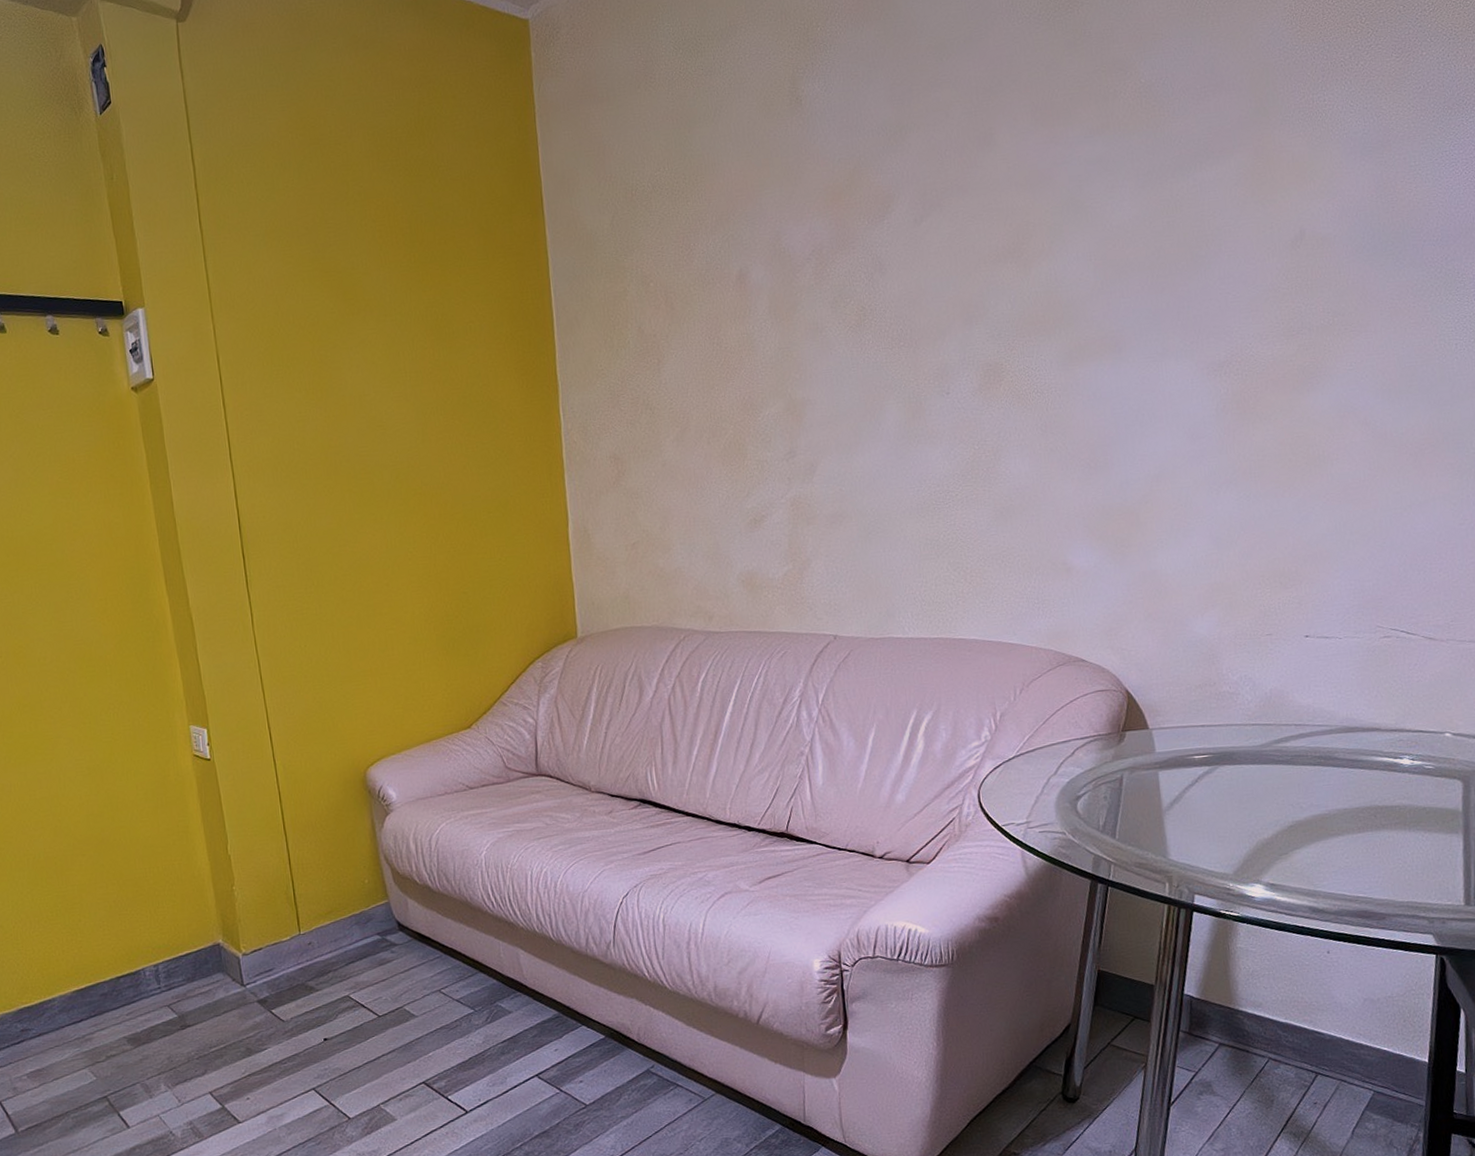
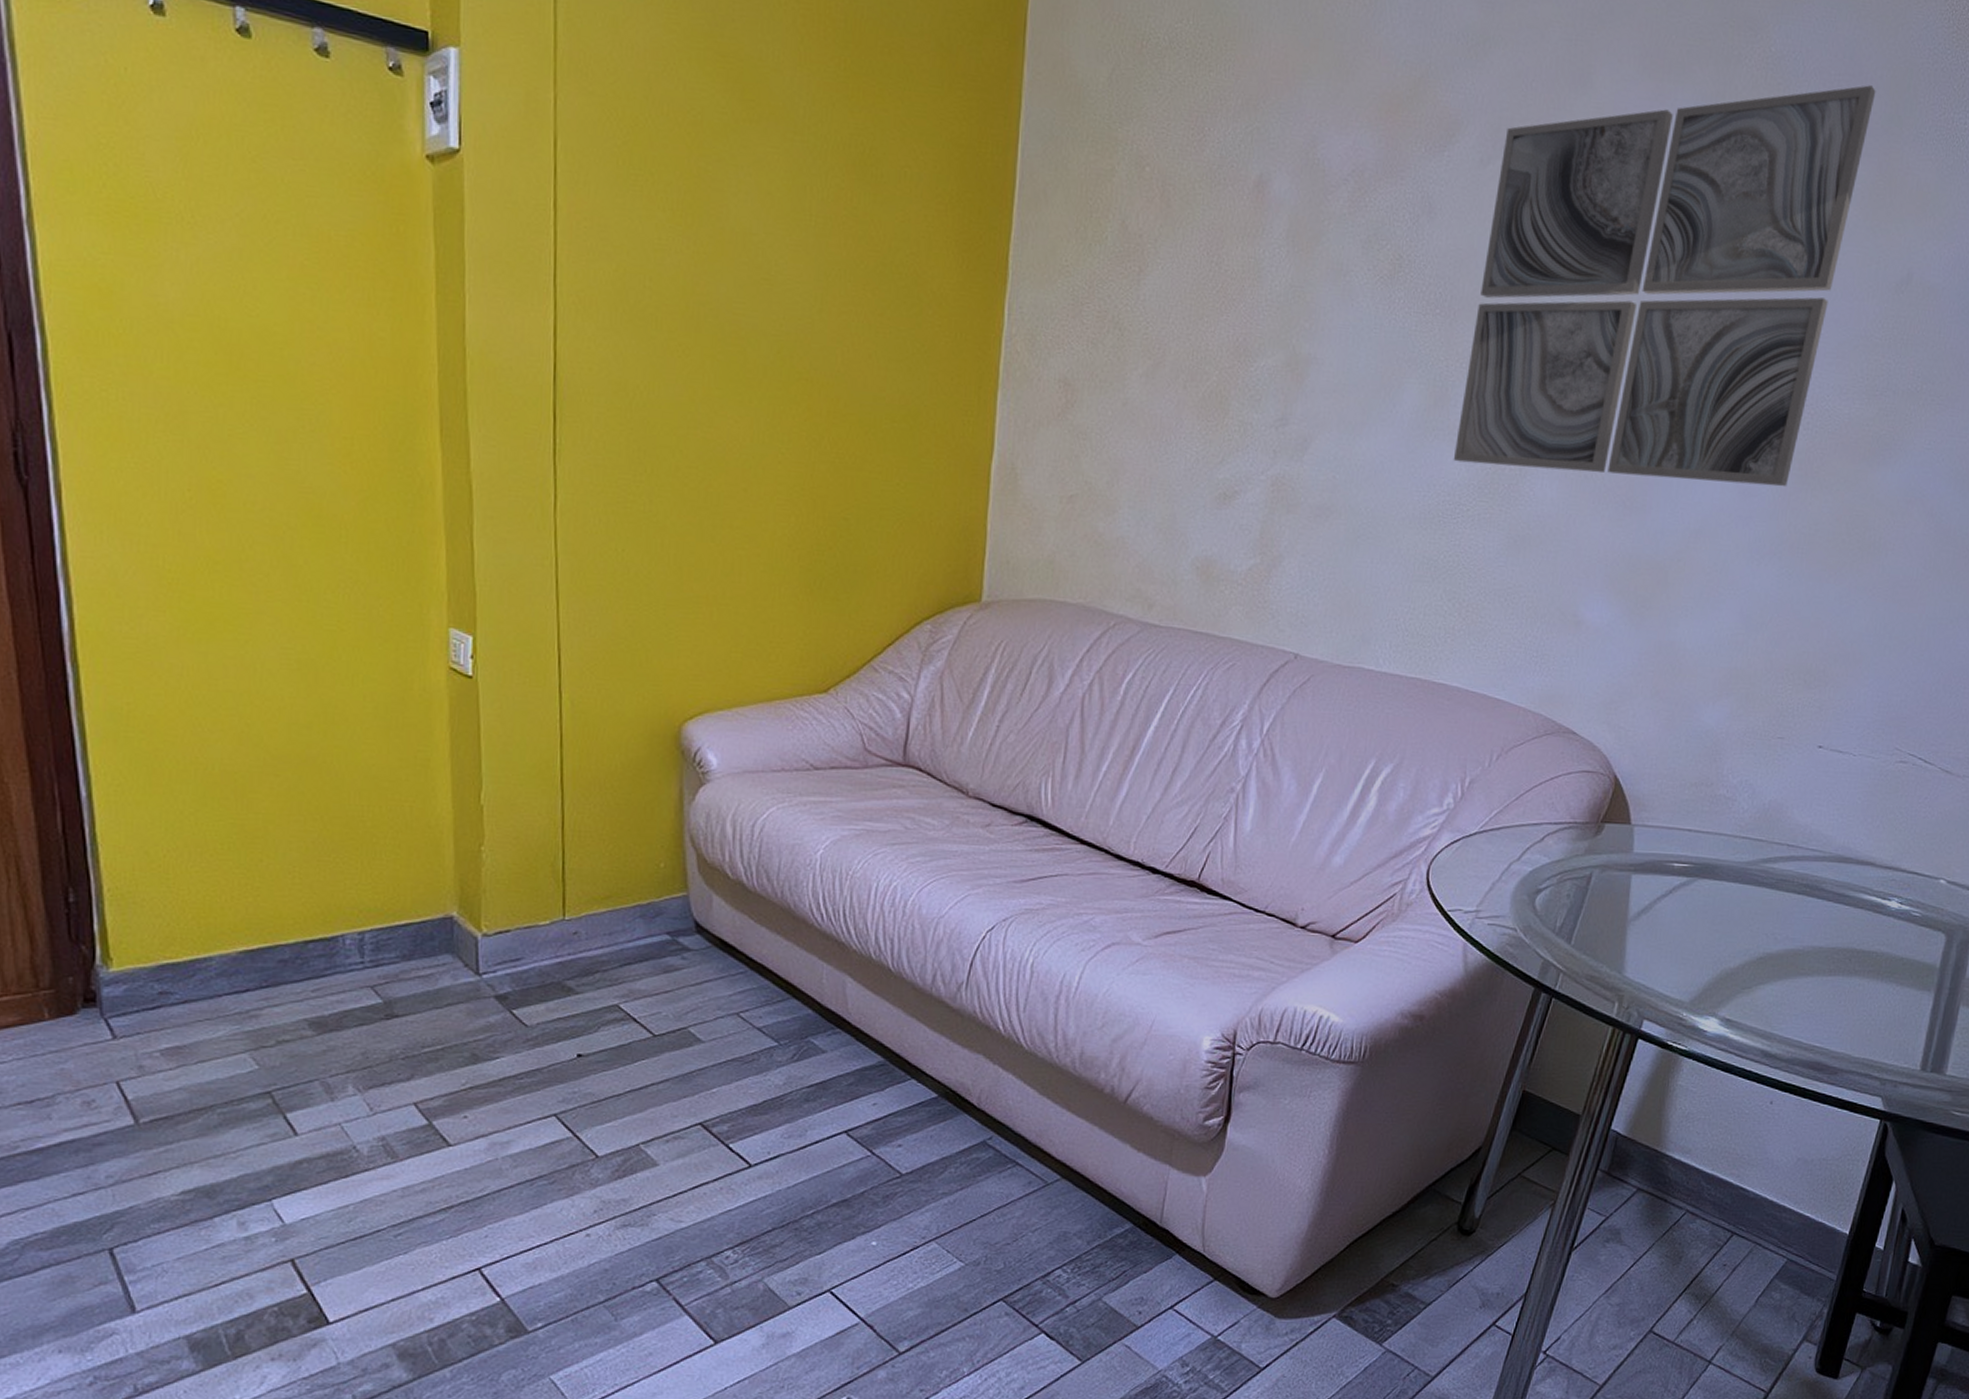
wall art: none [931,89,1240,459] -> present [1453,85,1876,487]

